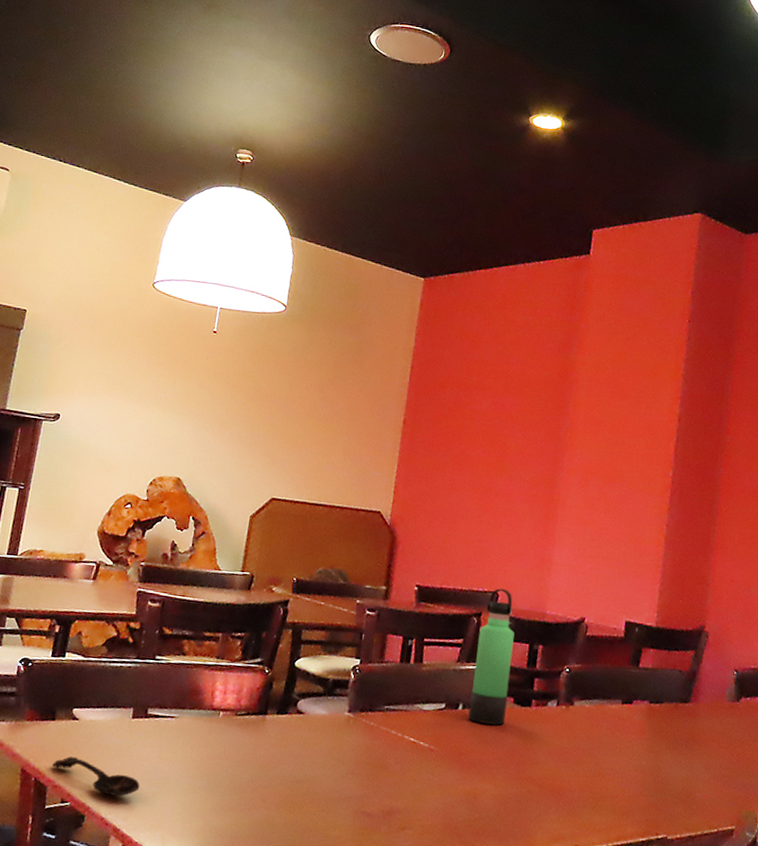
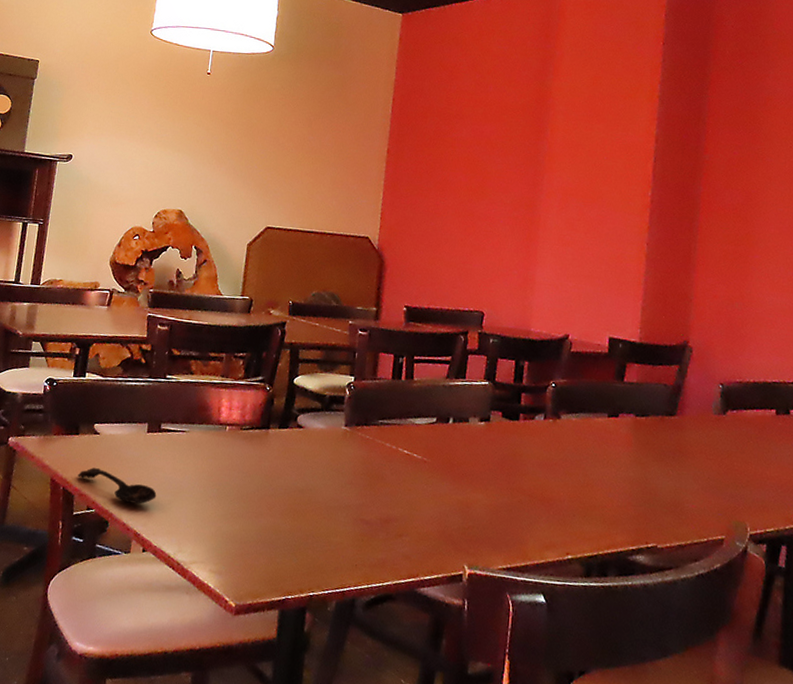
thermos bottle: present [468,588,515,726] -> none [459,307,501,438]

